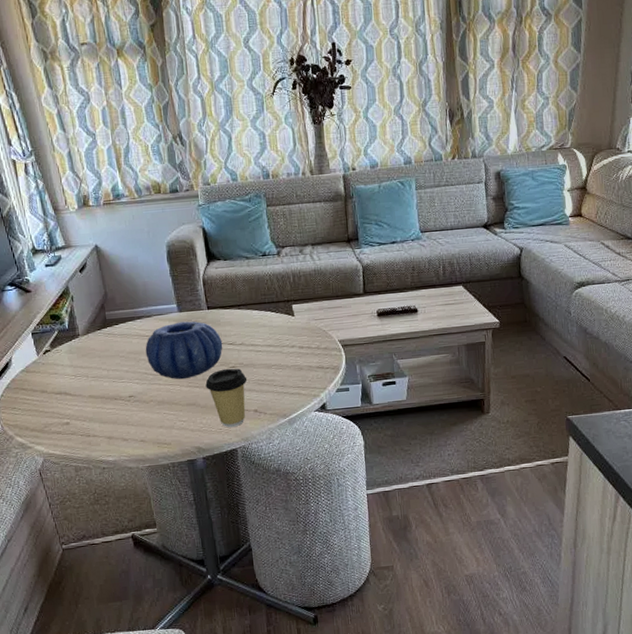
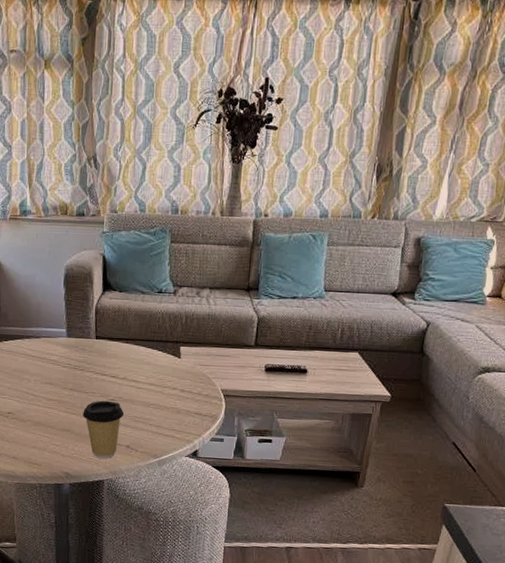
decorative bowl: present [145,321,223,380] -> none [29,347,106,404]

